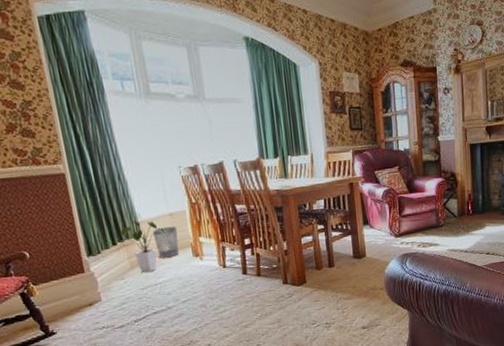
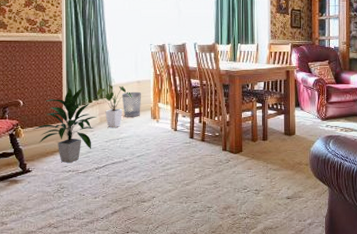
indoor plant: none [48,227,127,319] -> present [33,87,97,163]

